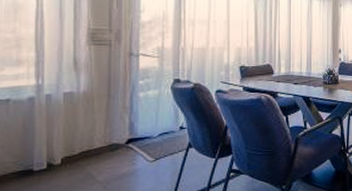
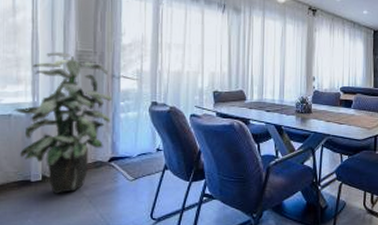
indoor plant: none [13,31,131,183] -> present [14,52,113,194]

